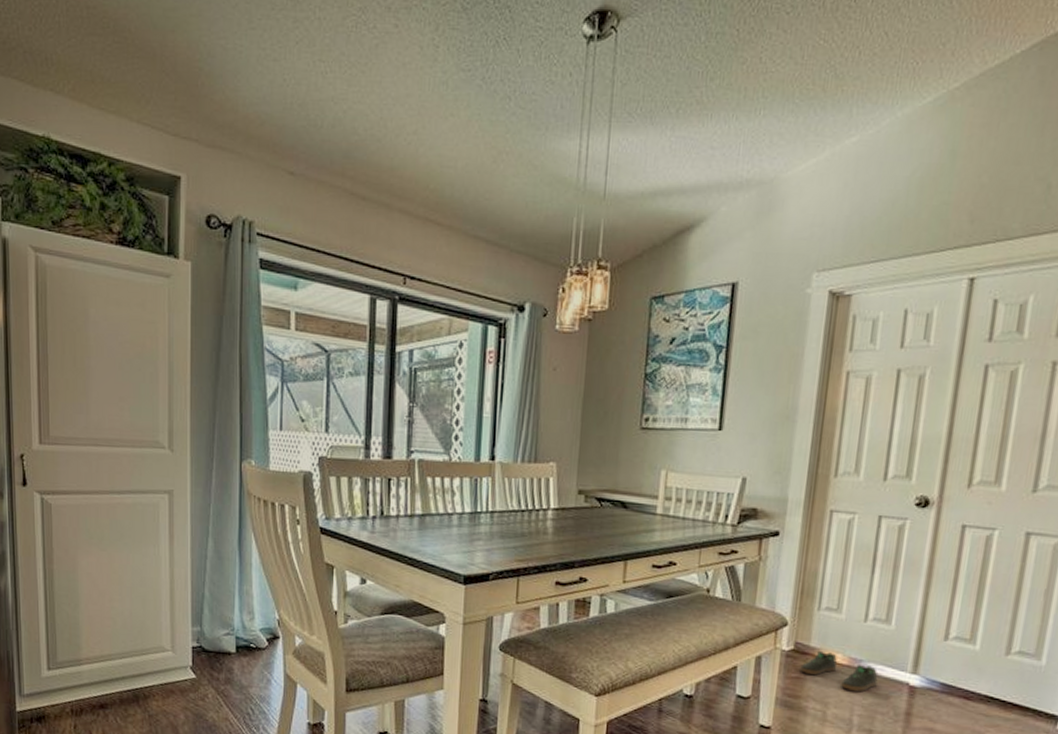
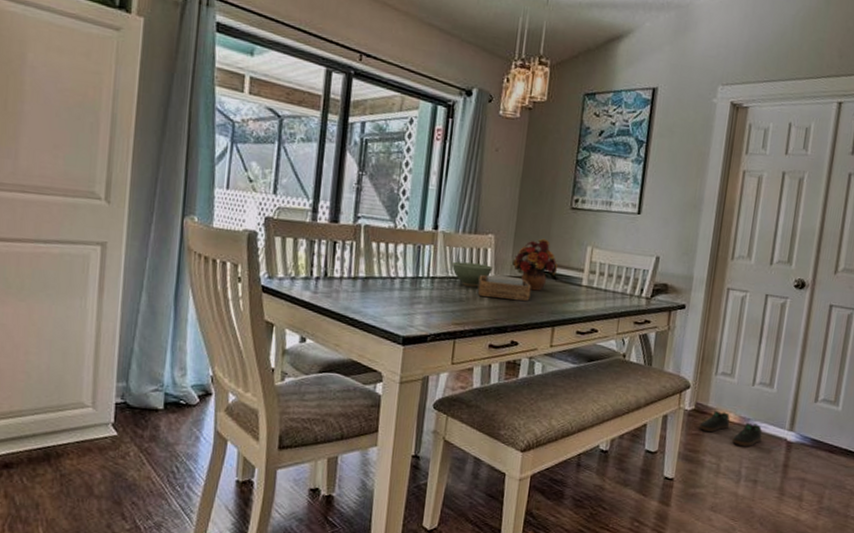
bowl: none [511,493,556,520] -> present [451,261,493,287]
napkin holder: none [540,505,599,535] -> present [477,274,531,302]
flower arrangement: none [578,464,629,522] -> present [513,238,558,291]

